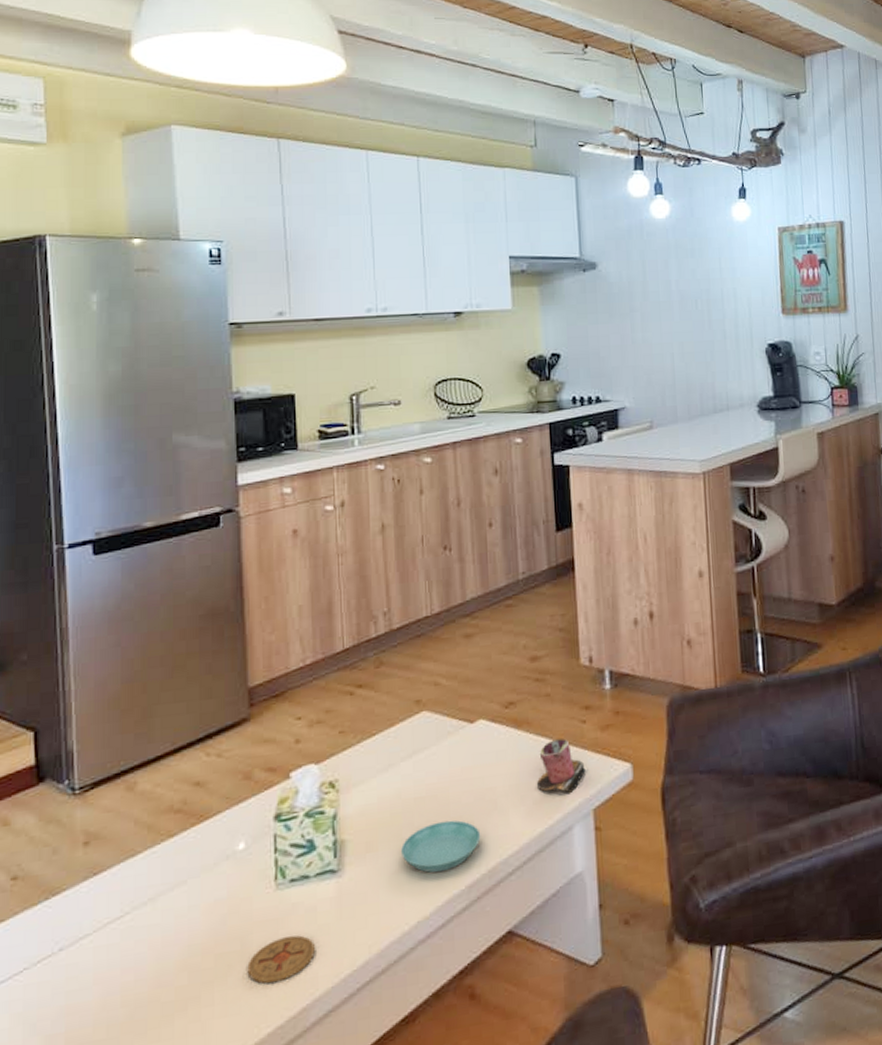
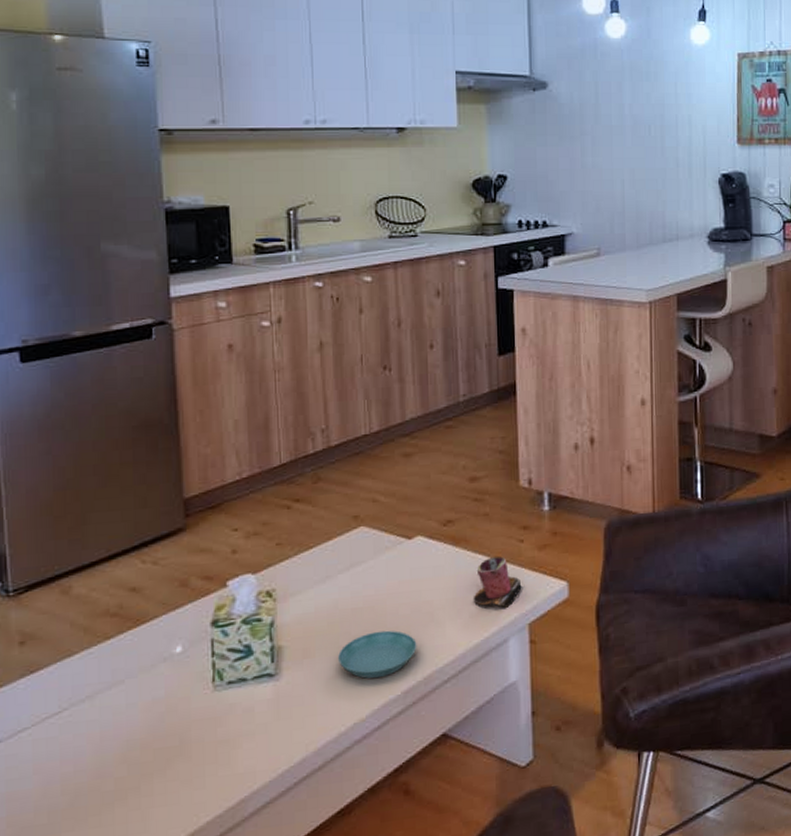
coaster: present [247,935,315,984] -> none [186,733,253,777]

